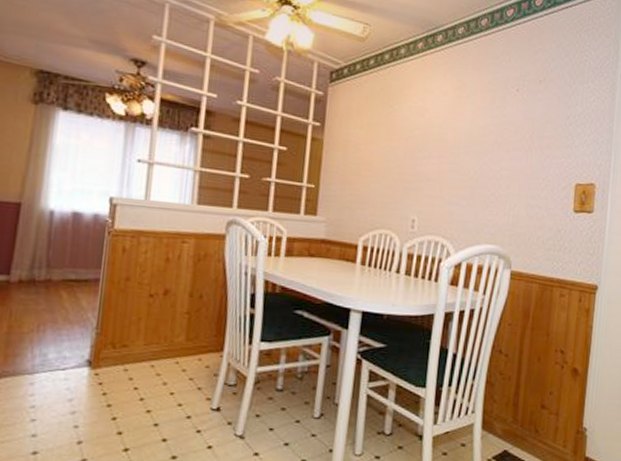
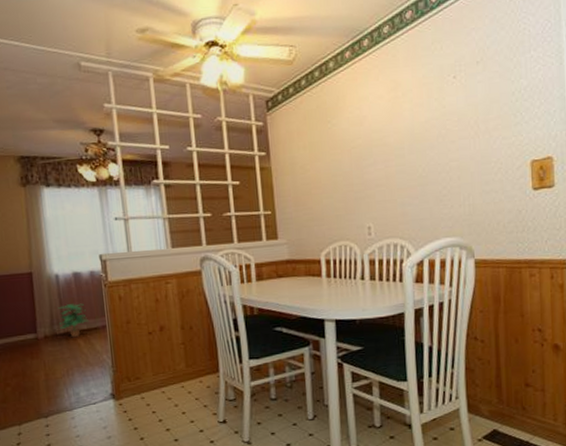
potted plant: none [41,247,79,288] -> present [58,303,88,338]

